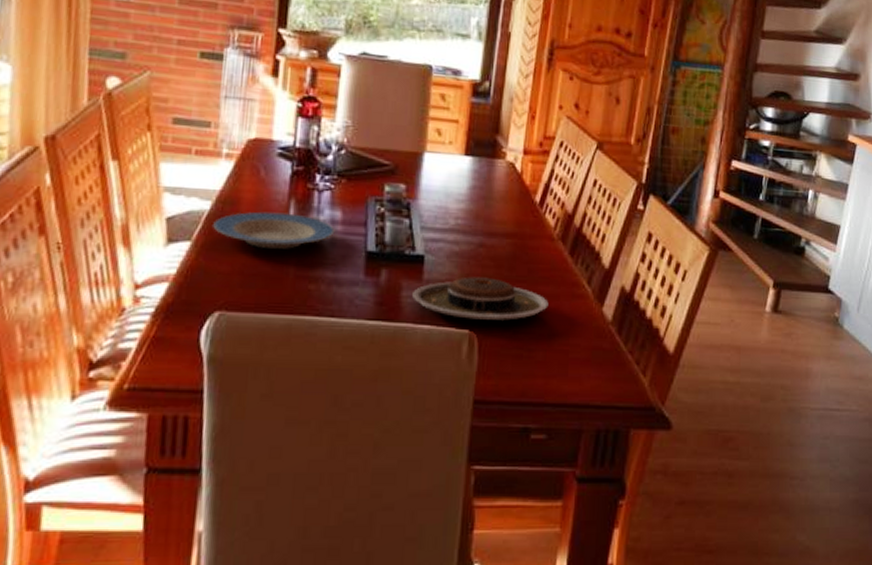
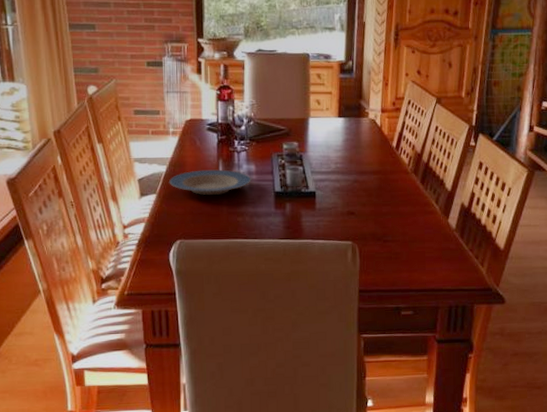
plate: present [412,276,549,321] -> none [309,204,408,234]

